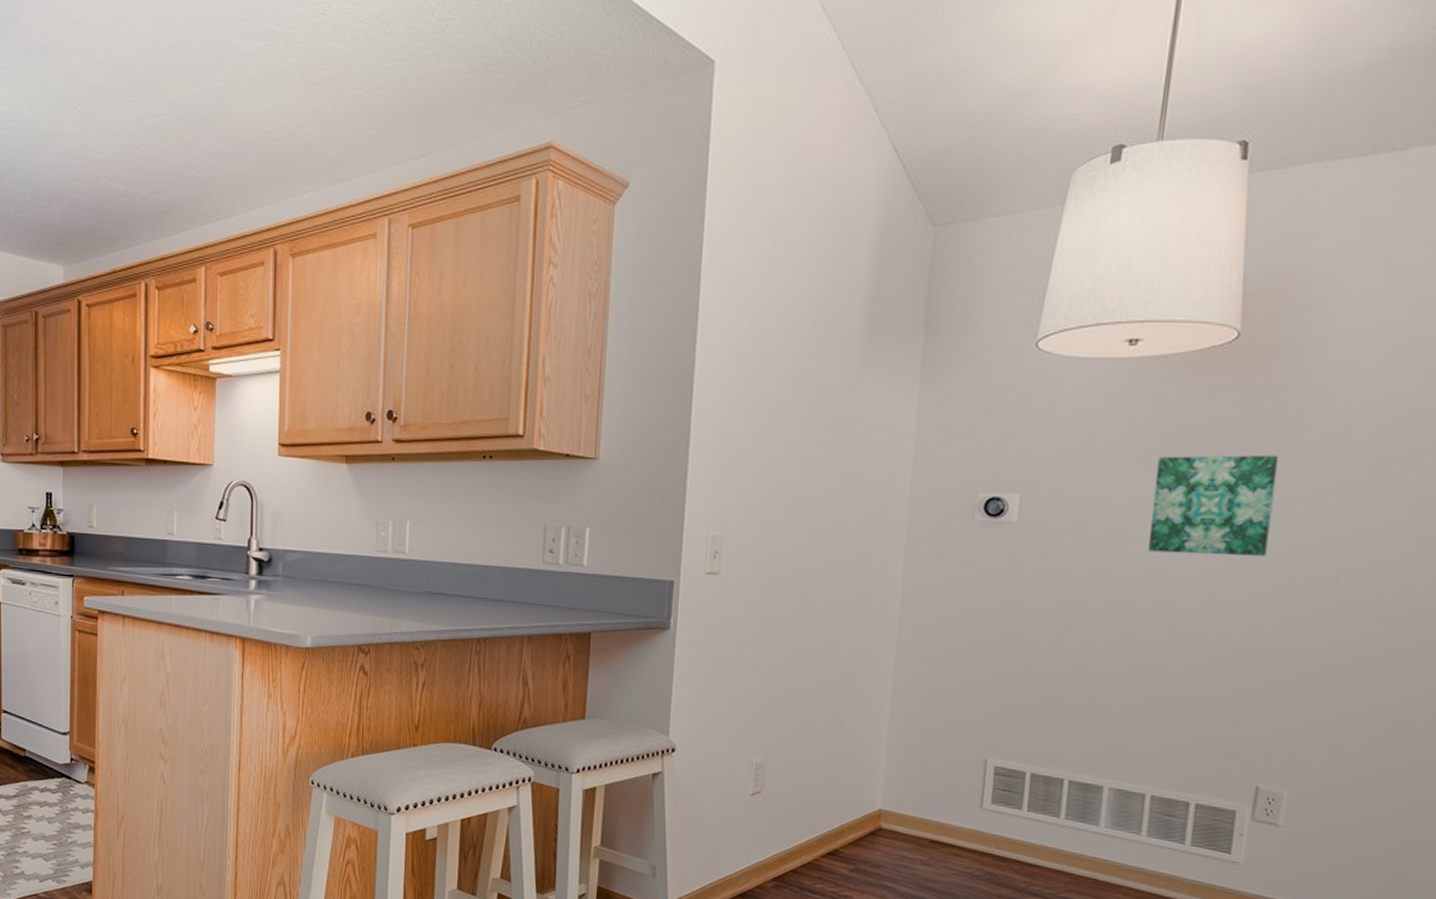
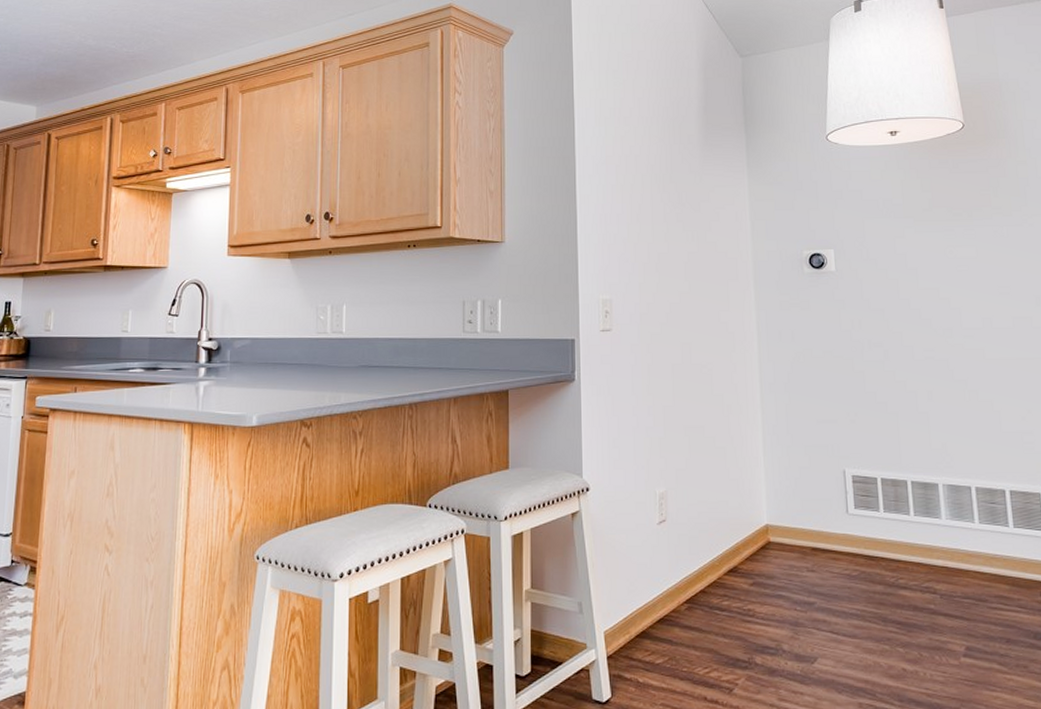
wall art: present [1148,454,1279,556] -> none [927,209,1016,288]

